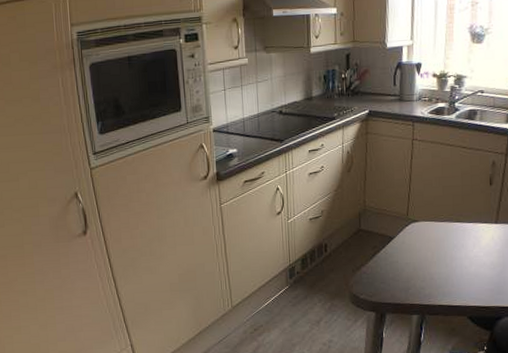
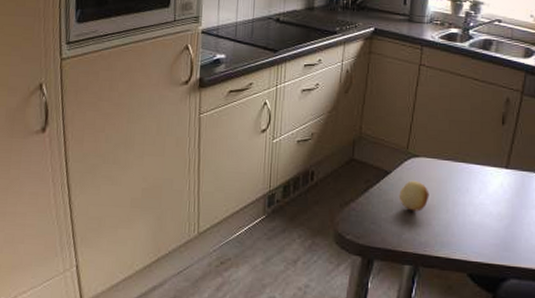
fruit: none [403,242,430,269] -> present [399,180,430,212]

